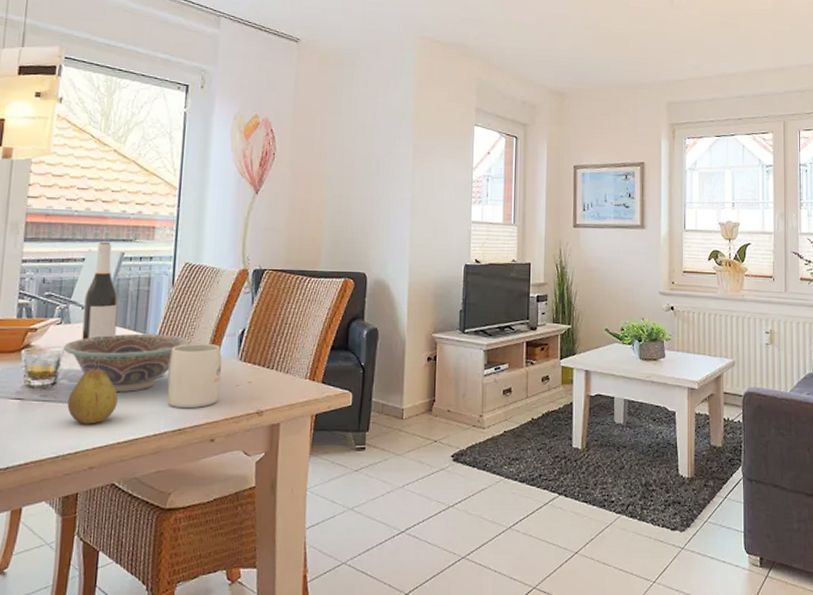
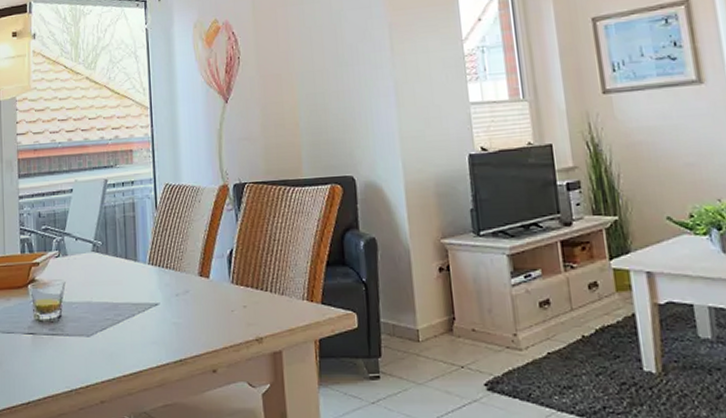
decorative bowl: present [62,333,190,392] -> none [63,260,180,322]
fruit: present [67,360,118,424] -> none [74,290,119,357]
wine bottle: present [82,241,119,340] -> none [76,170,109,272]
mug: present [167,343,222,409] -> none [162,267,216,338]

